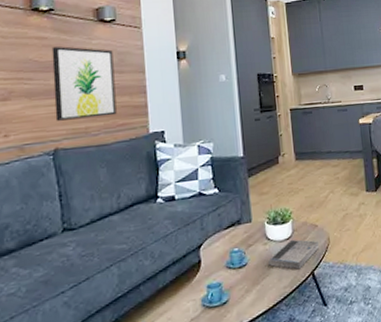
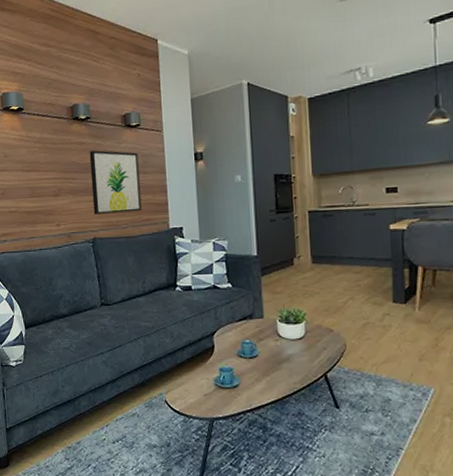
book: present [268,239,319,270] -> none [279,340,333,369]

